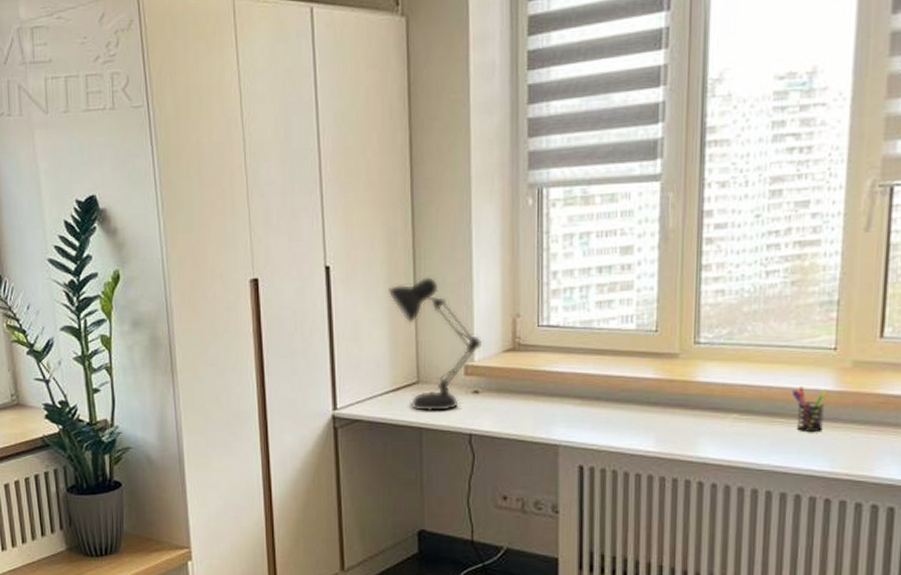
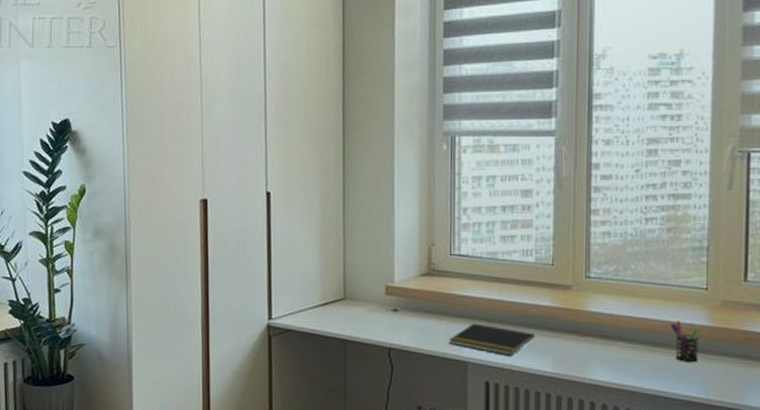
desk lamp: present [387,277,483,412] -> none [320,207,402,327]
notepad: none [538,402,636,436] -> present [449,323,536,356]

